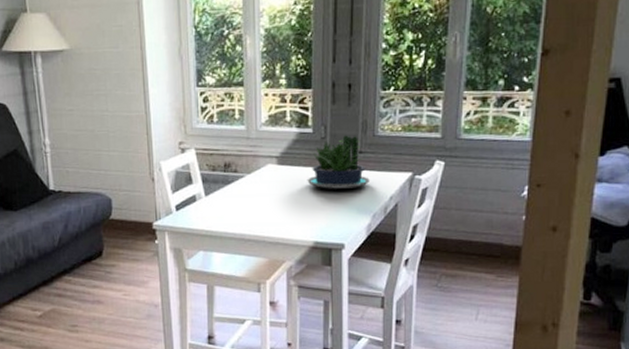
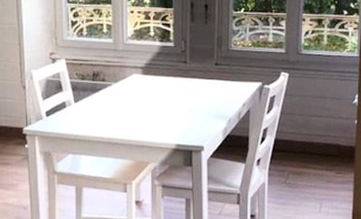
potted plant: present [307,135,370,189] -> none [169,49,225,97]

